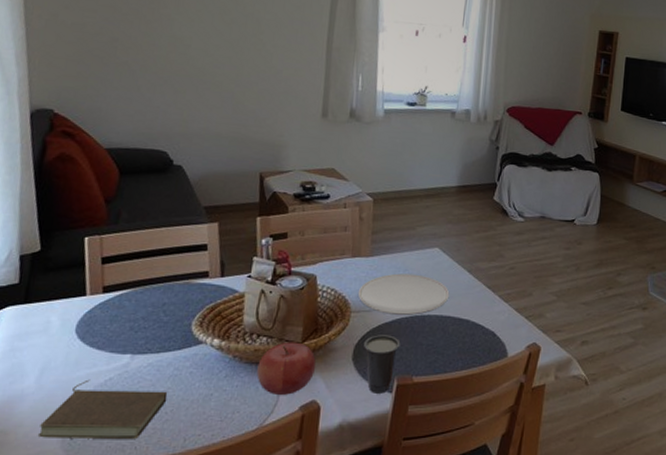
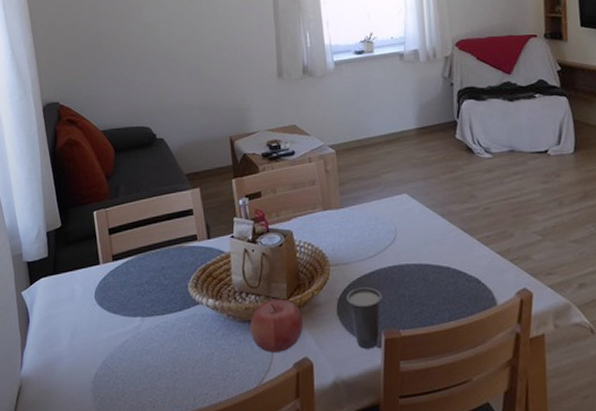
book: present [37,379,168,439] -> none [74,342,175,398]
plate: present [357,273,450,315] -> none [333,223,425,266]

